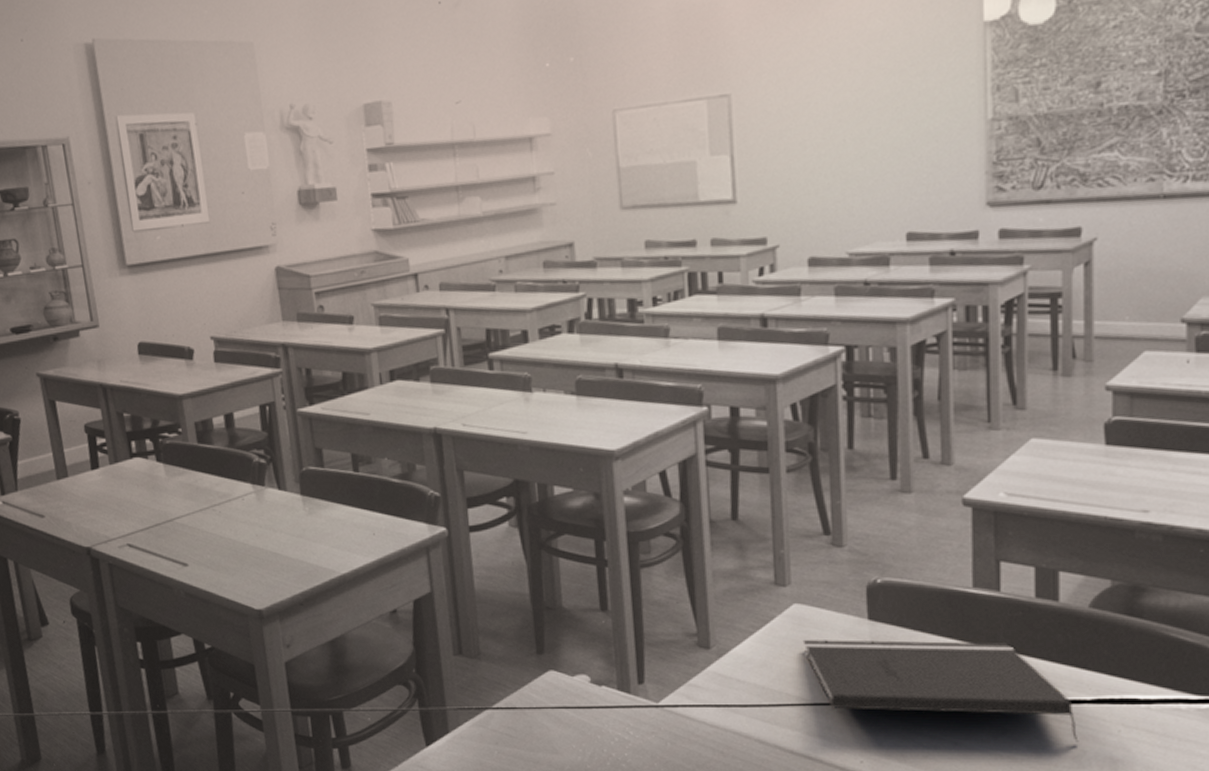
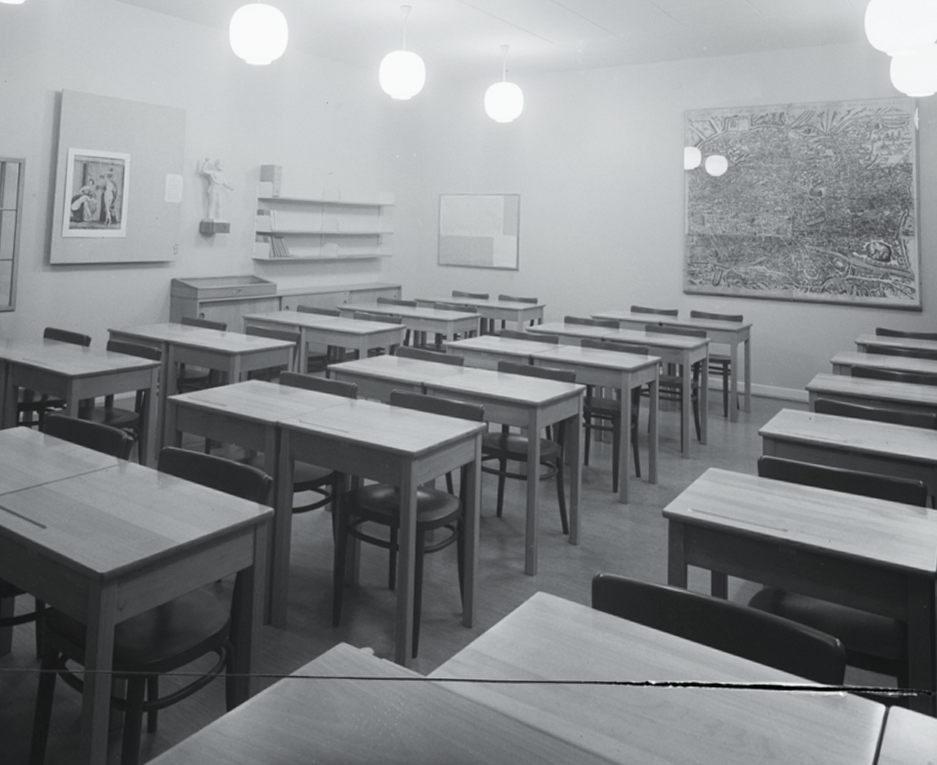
notepad: present [802,640,1079,743] -> none [542,624,741,723]

